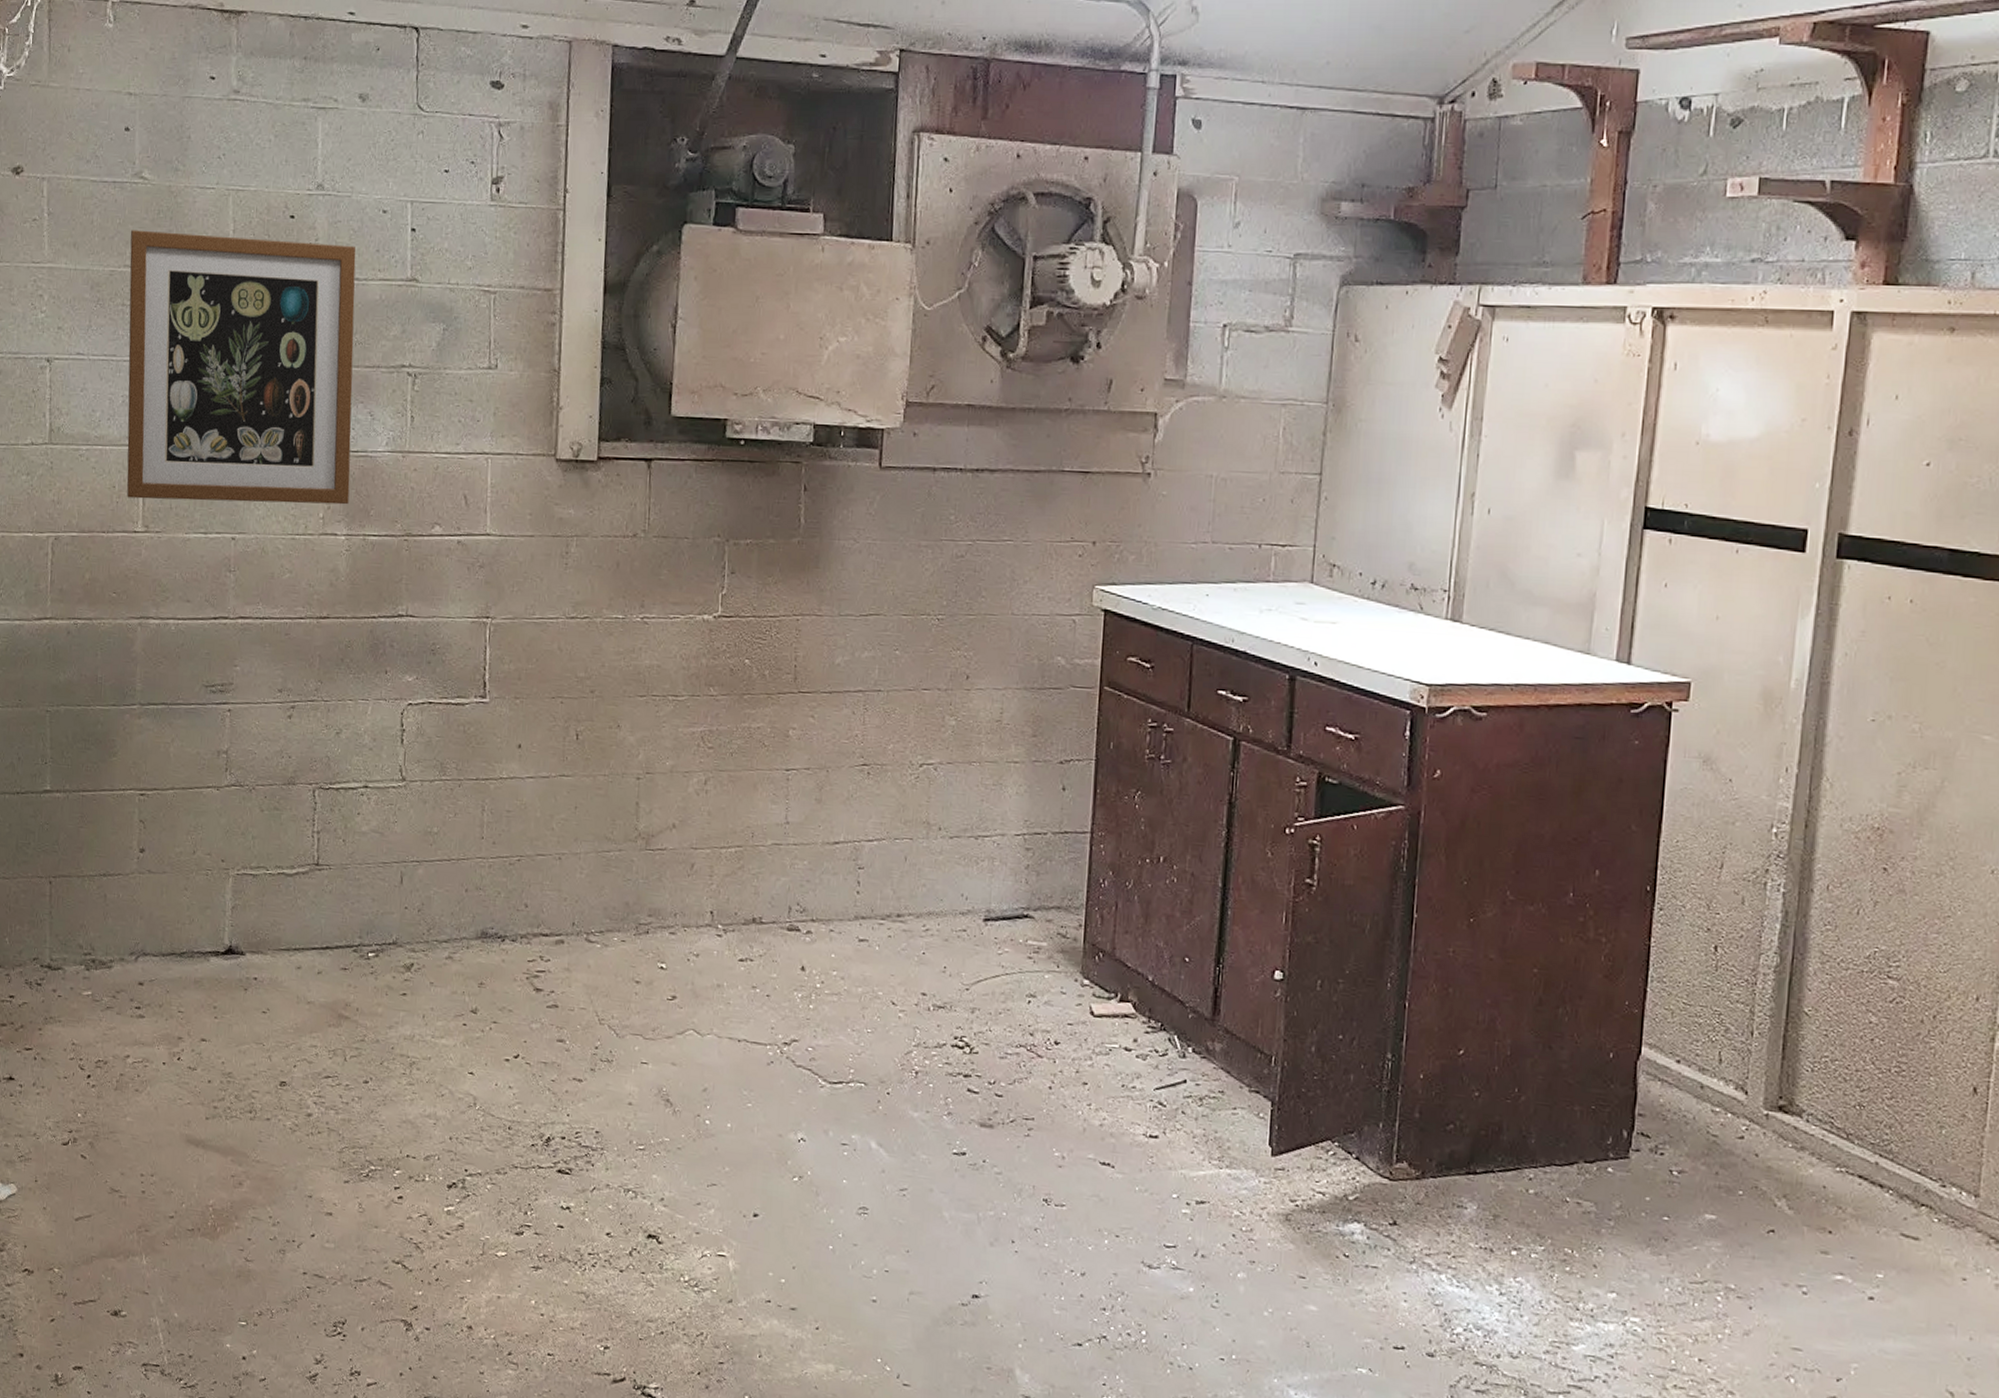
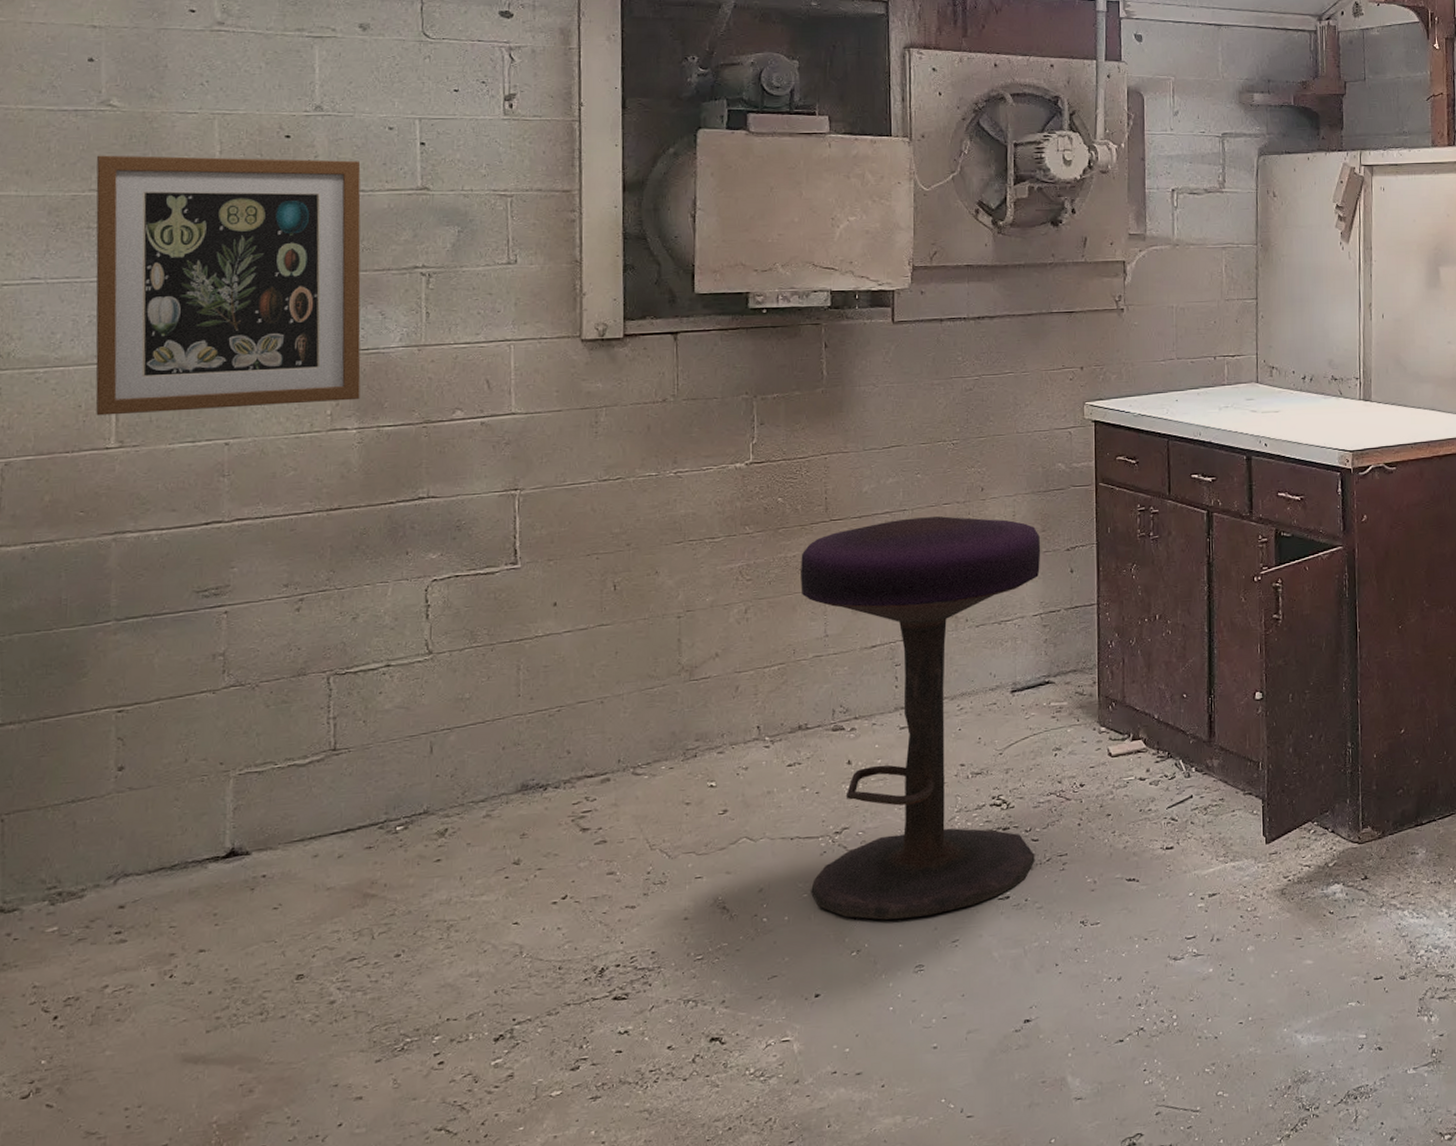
stool: none [755,700,1030,1156] -> present [801,516,1041,920]

